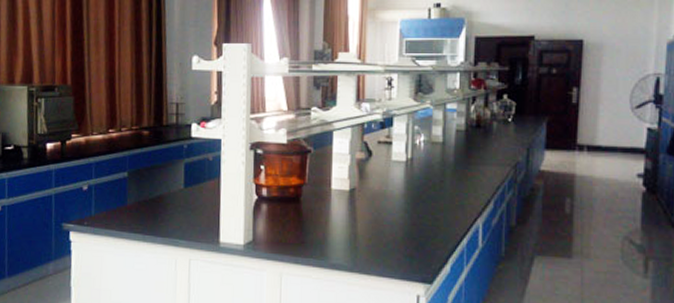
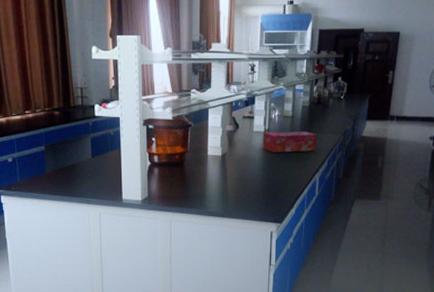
tissue box: none [405,161,477,189] -> present [263,131,317,152]

